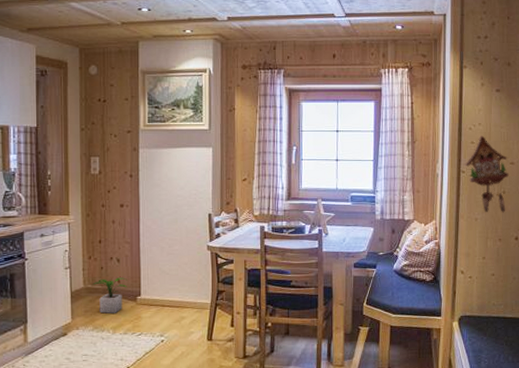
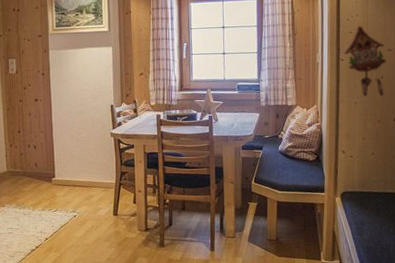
potted plant: present [92,277,128,314] -> none [13,162,44,193]

